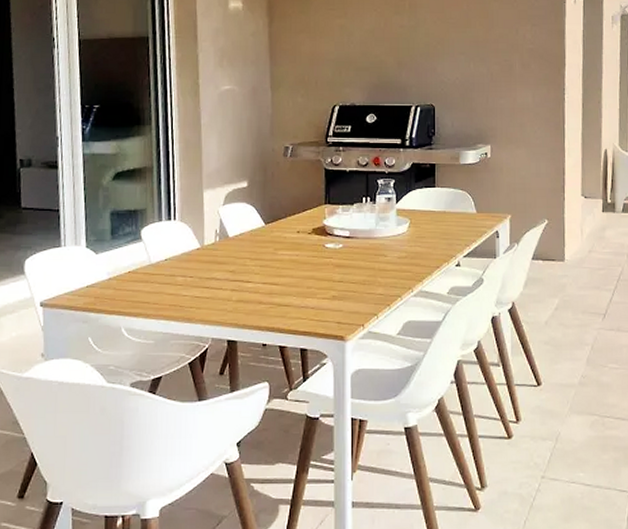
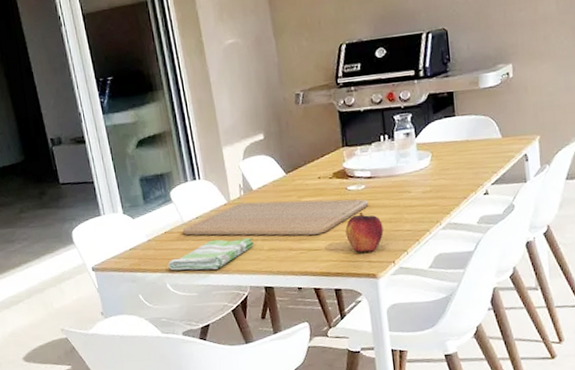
dish towel: none [126,284,222,317] -> present [168,237,254,271]
chopping board: none [148,249,344,289] -> present [183,199,369,236]
fruit: none [318,271,356,313] -> present [345,211,384,253]

